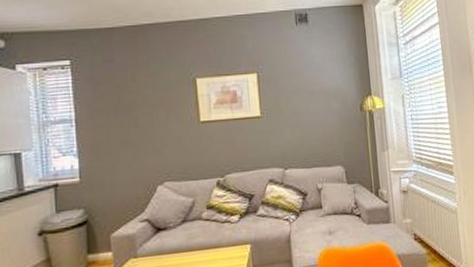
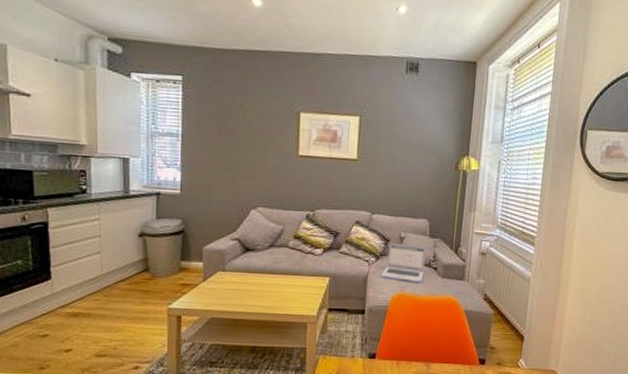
laptop: none [304,194,349,235] -> present [381,242,426,282]

